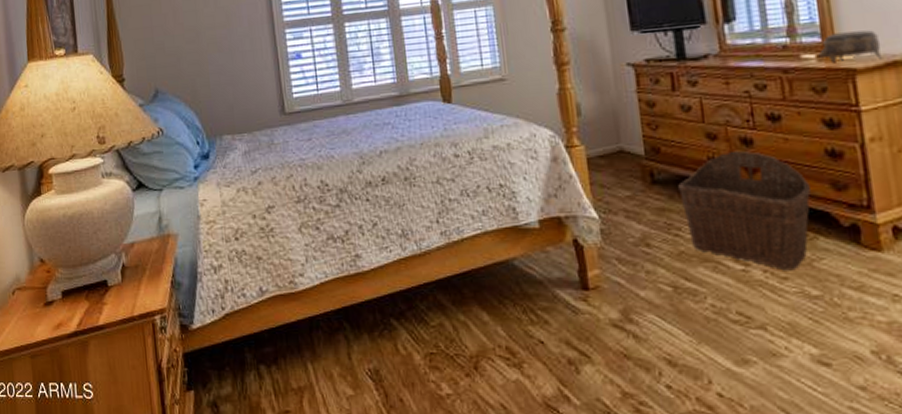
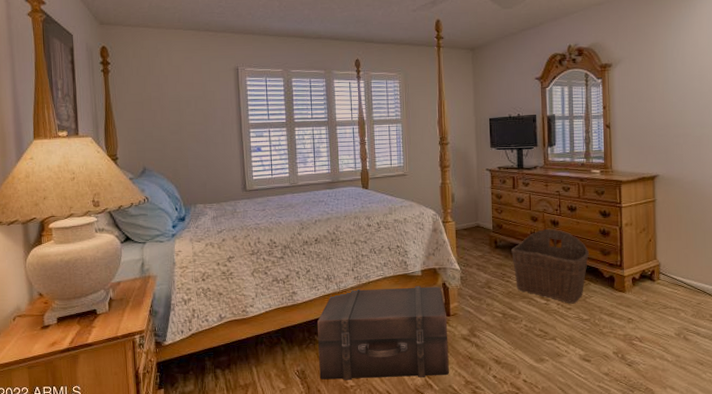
suitcase: none [391,244,595,386] -> present [317,286,449,380]
jewelry box: present [818,30,881,63] -> none [601,157,637,177]

